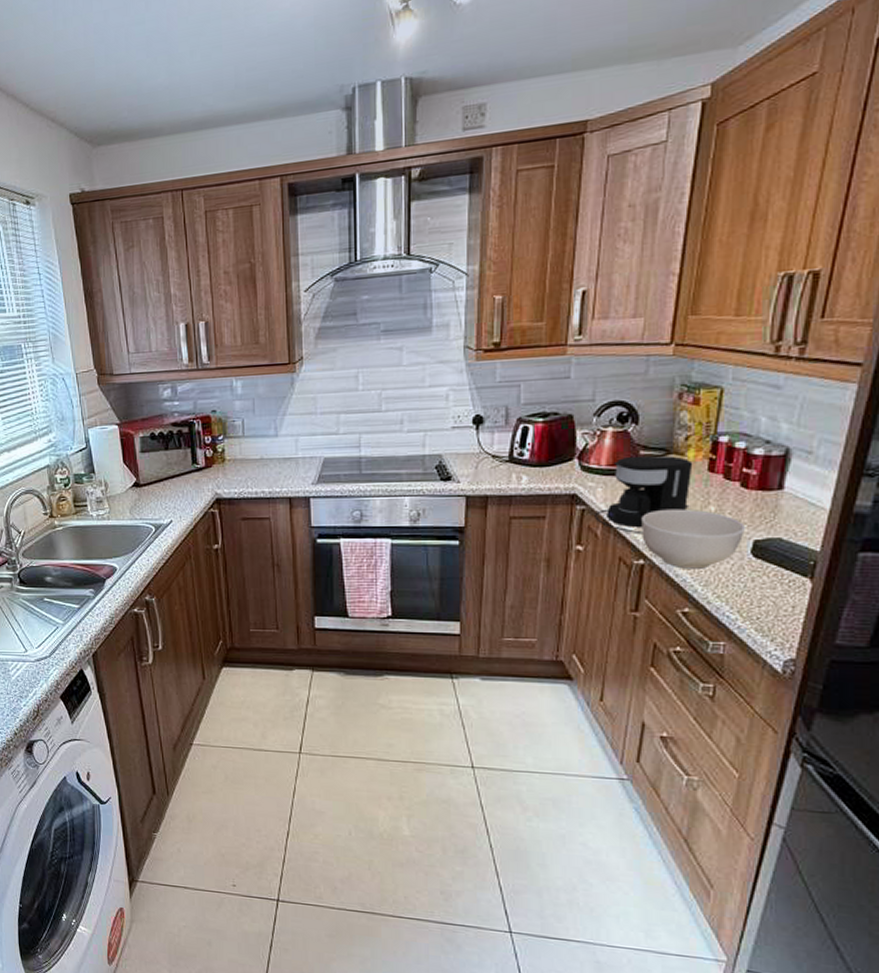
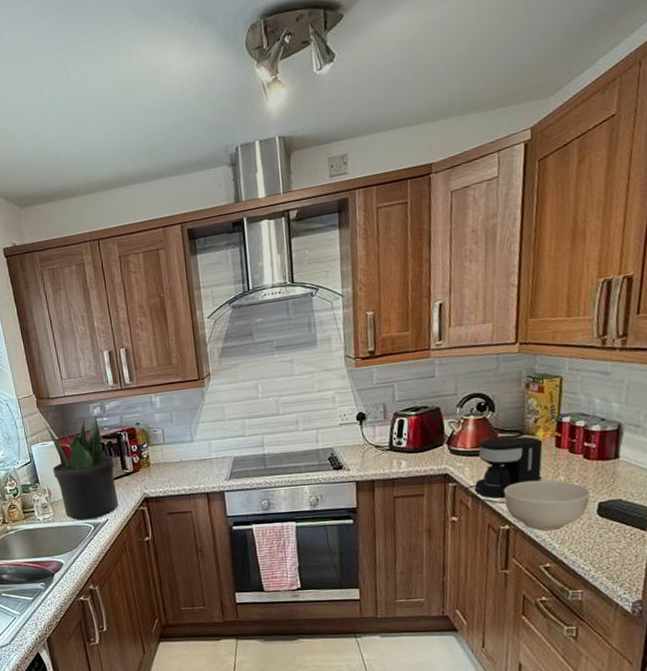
planter: none [104,399,185,520] -> present [44,416,118,520]

